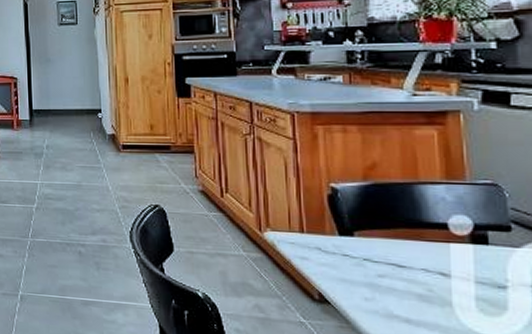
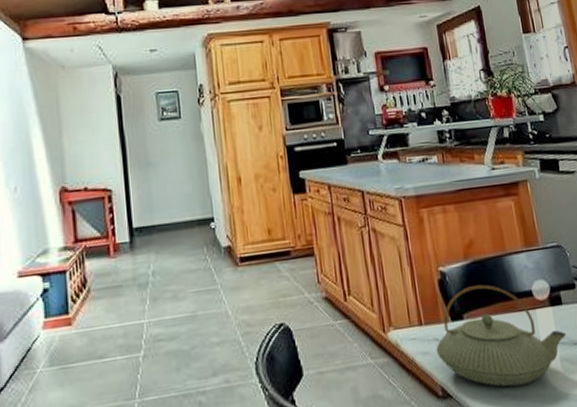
teapot: none [317,207,490,312] -> present [436,284,567,387]

